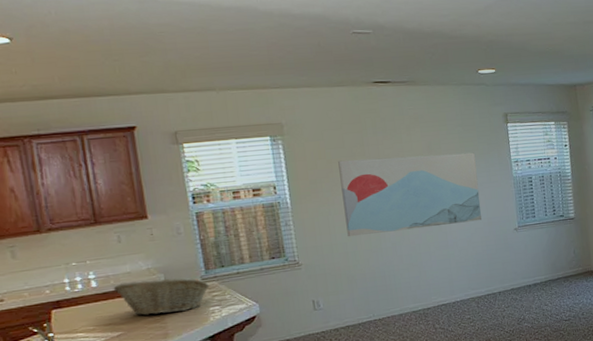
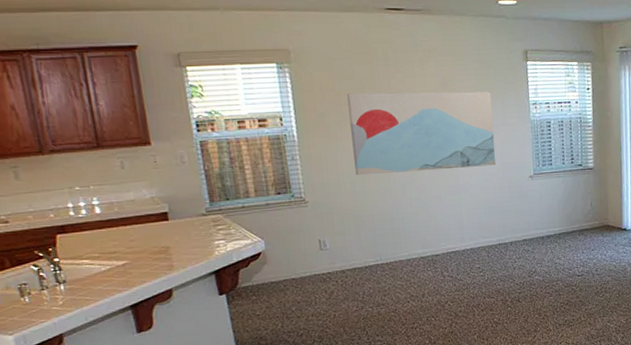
fruit basket: present [113,277,210,316] -> none [117,208,215,246]

